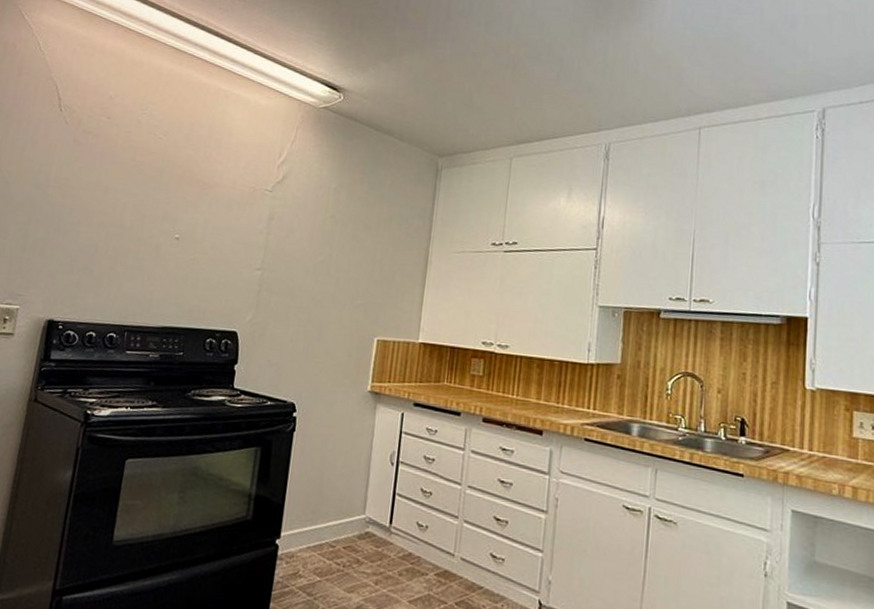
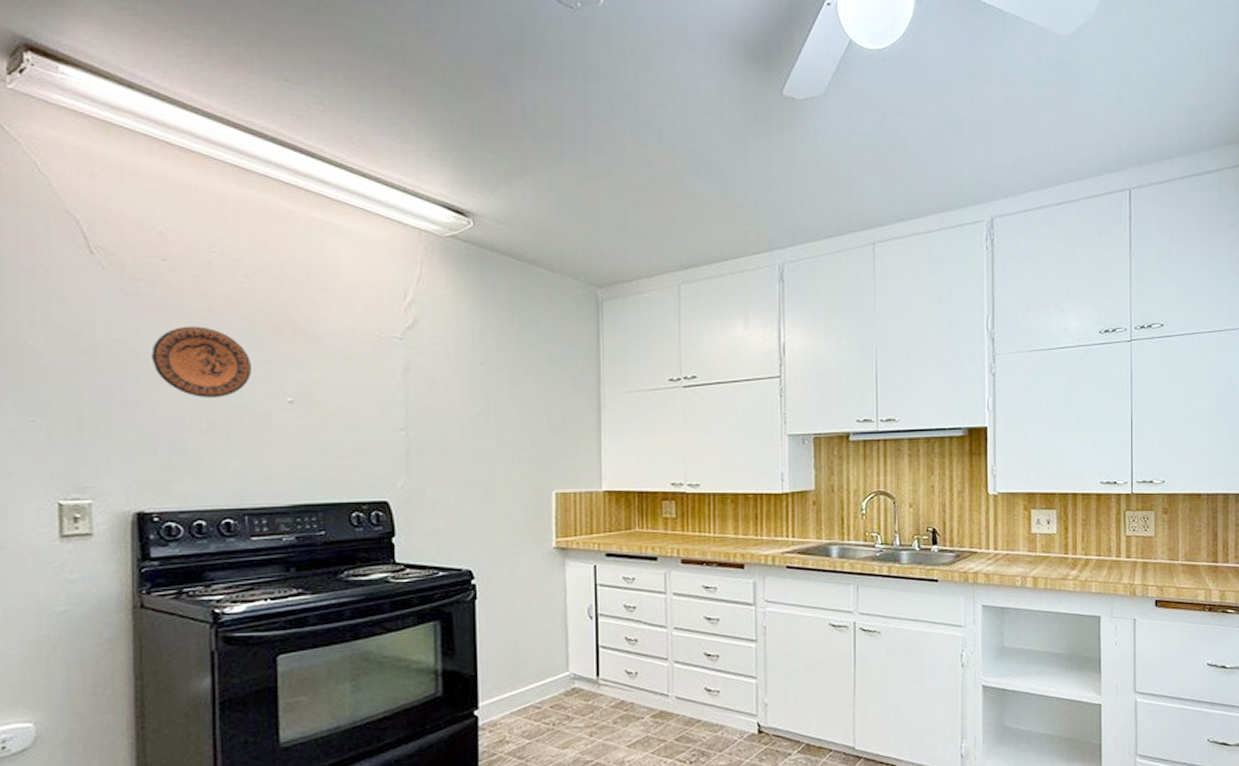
decorative plate: none [84,170,155,231] -> present [151,326,251,398]

